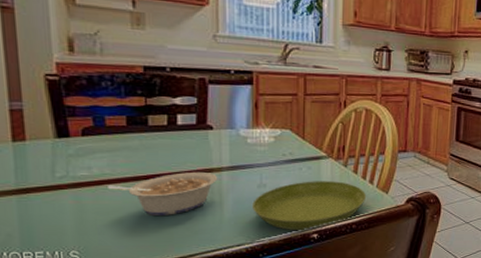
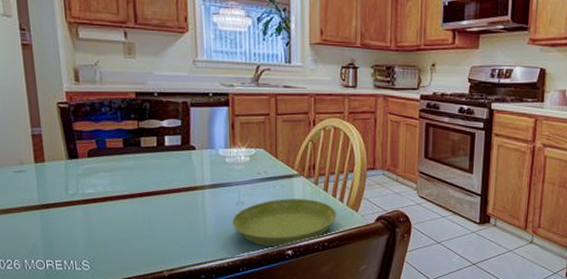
legume: present [108,172,218,215] -> none [110,190,201,230]

